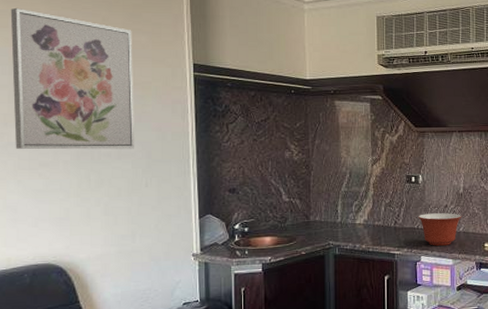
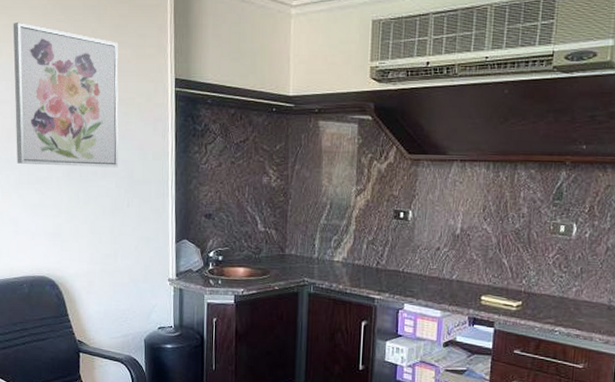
mixing bowl: present [418,213,462,246] -> none [404,255,457,294]

